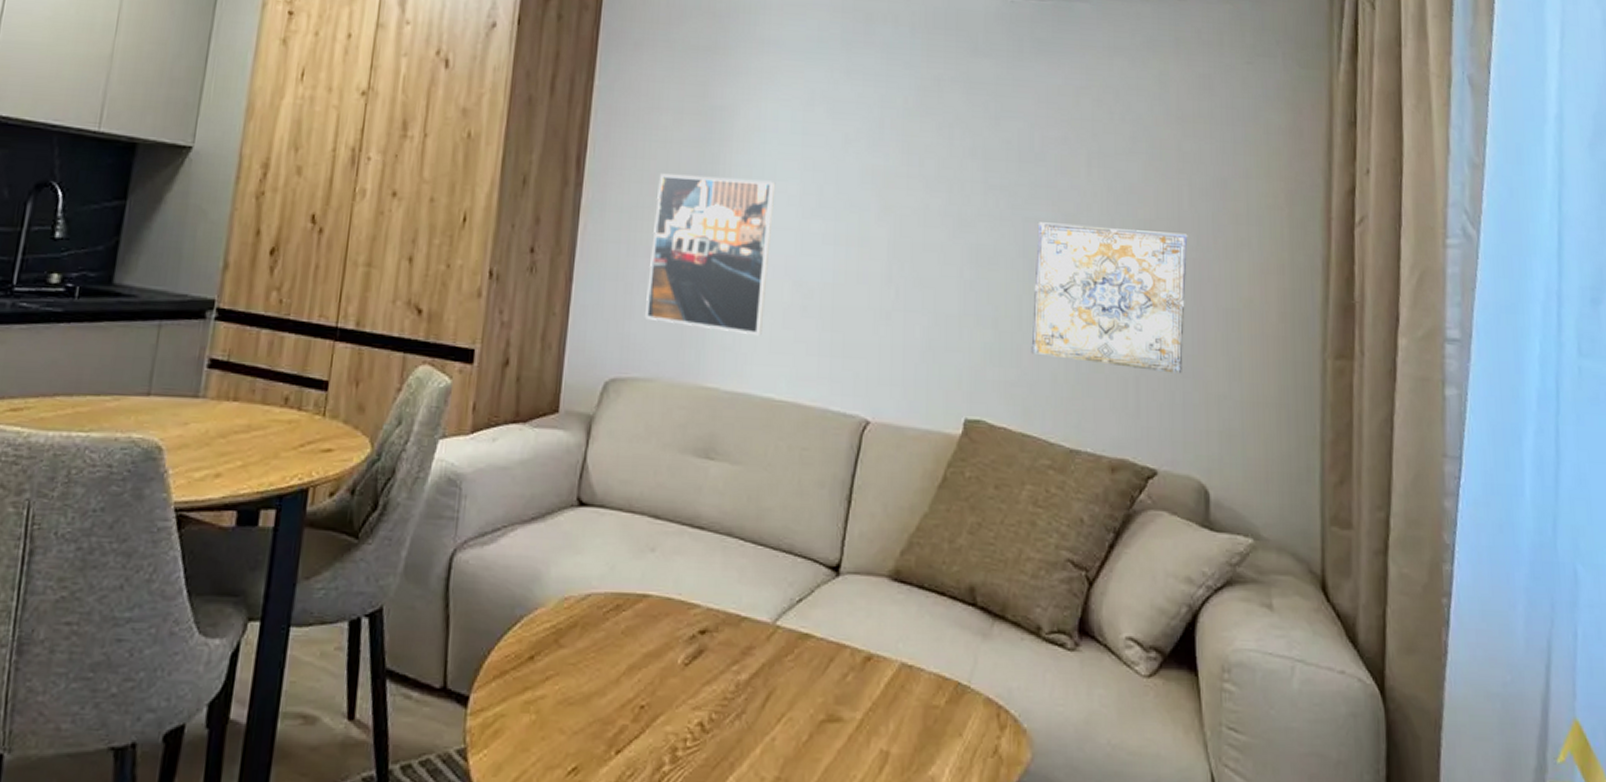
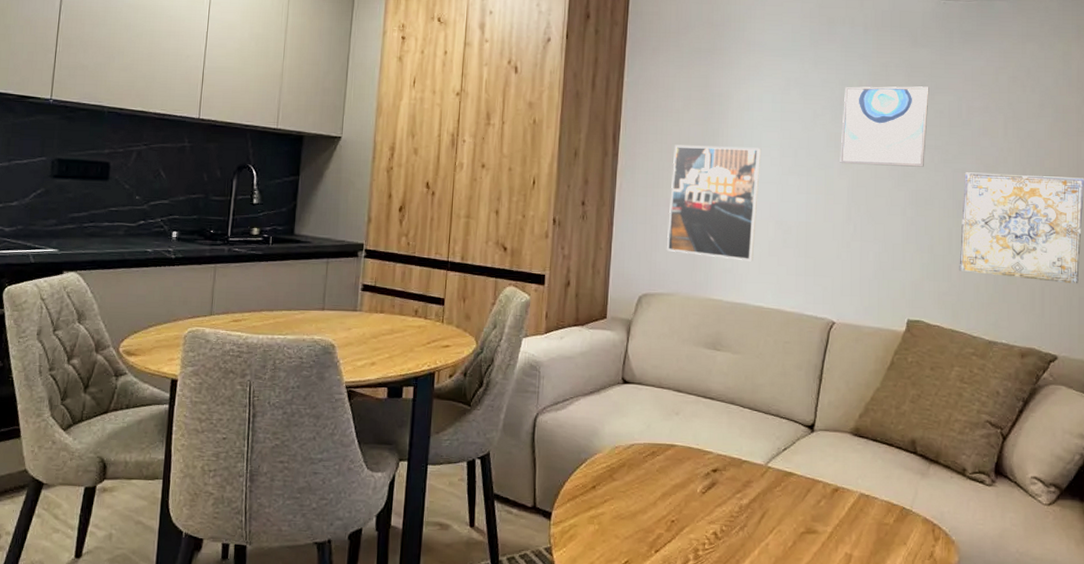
wall art: none [878,104,993,214] -> present [840,86,929,167]

